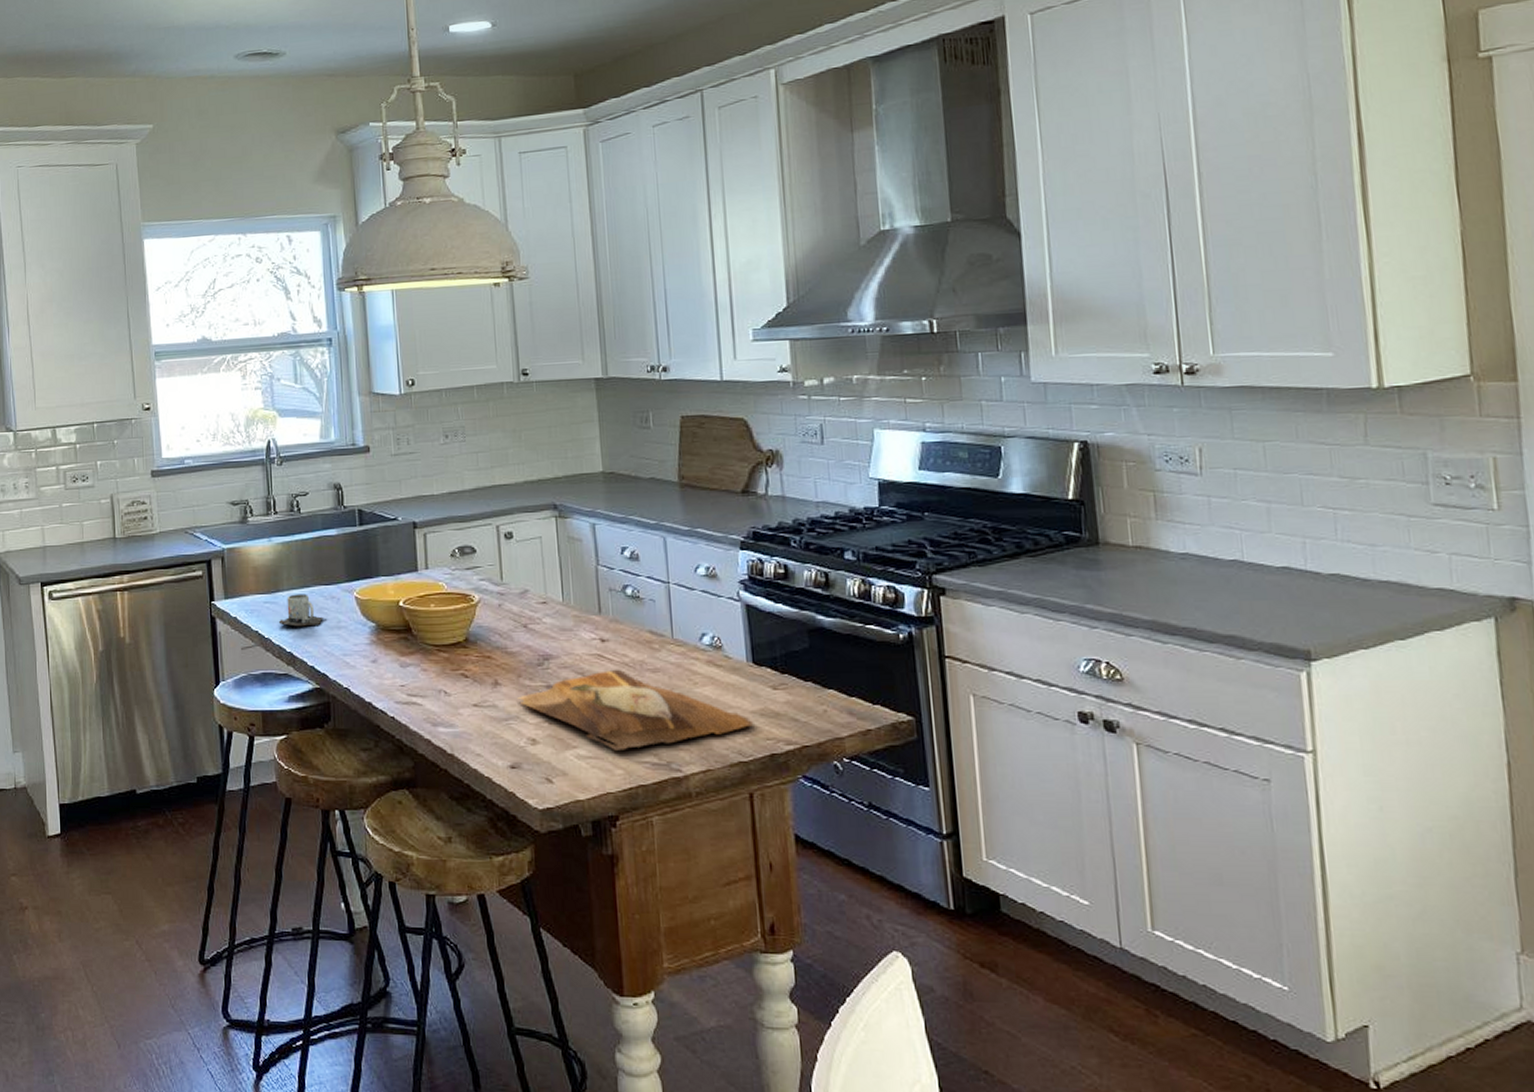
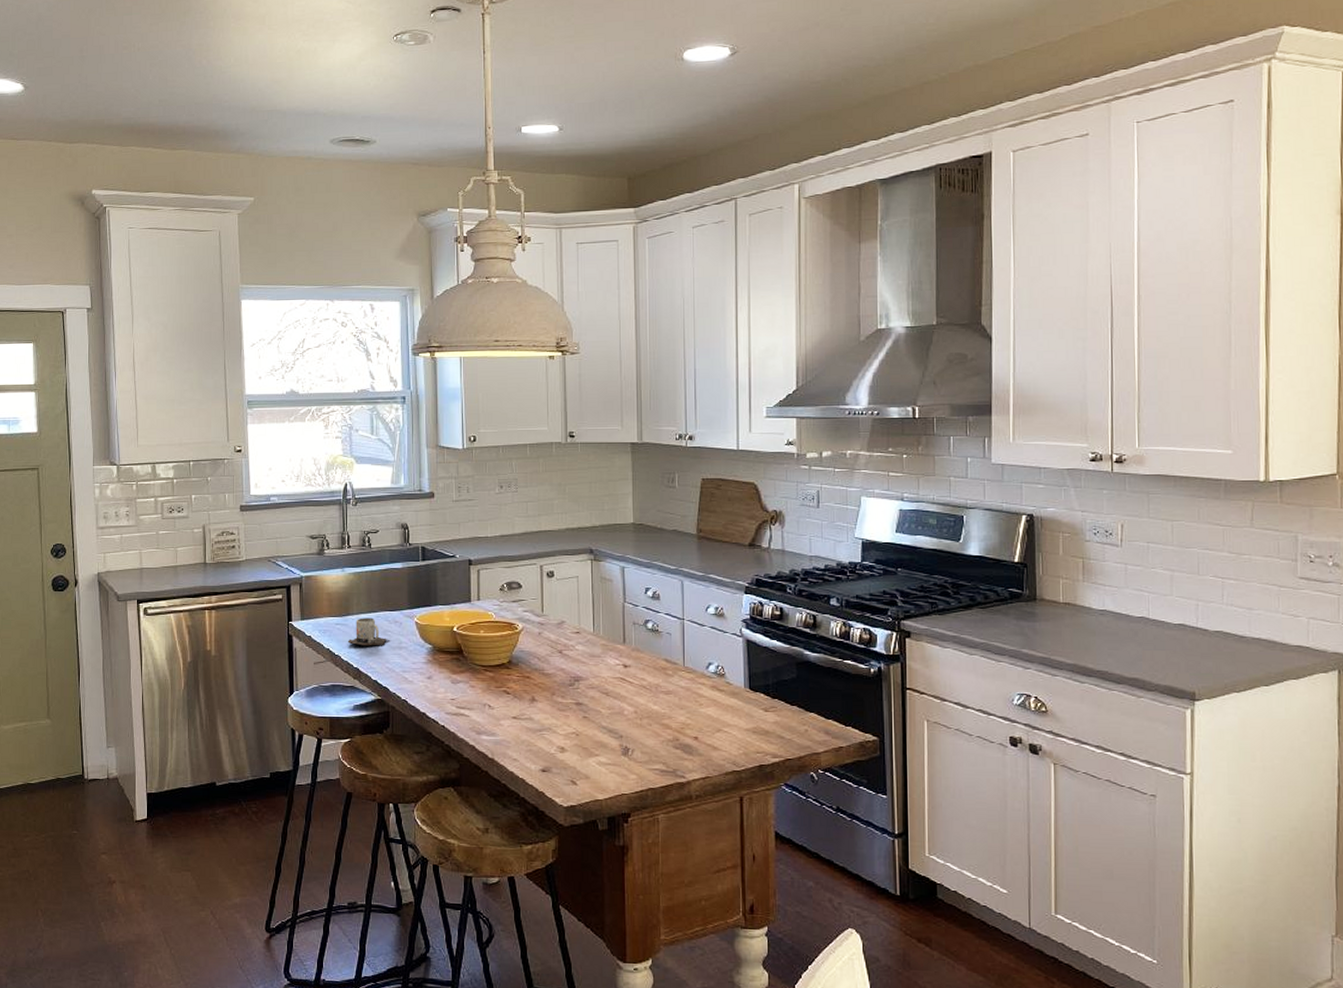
cutting board: present [516,669,754,750] -> none [549,690,747,759]

